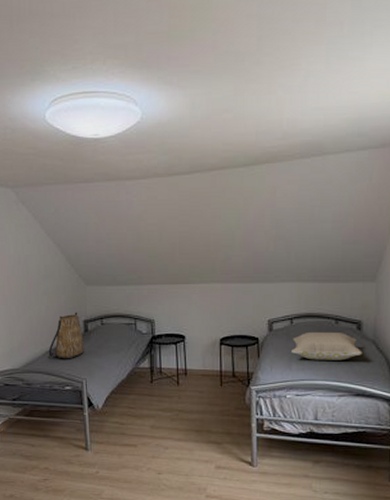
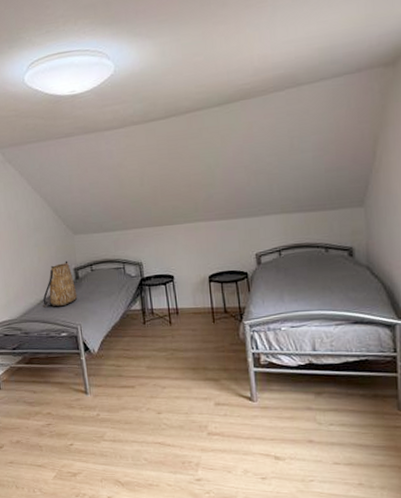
pillow: present [291,331,362,360] -> none [282,260,357,291]

